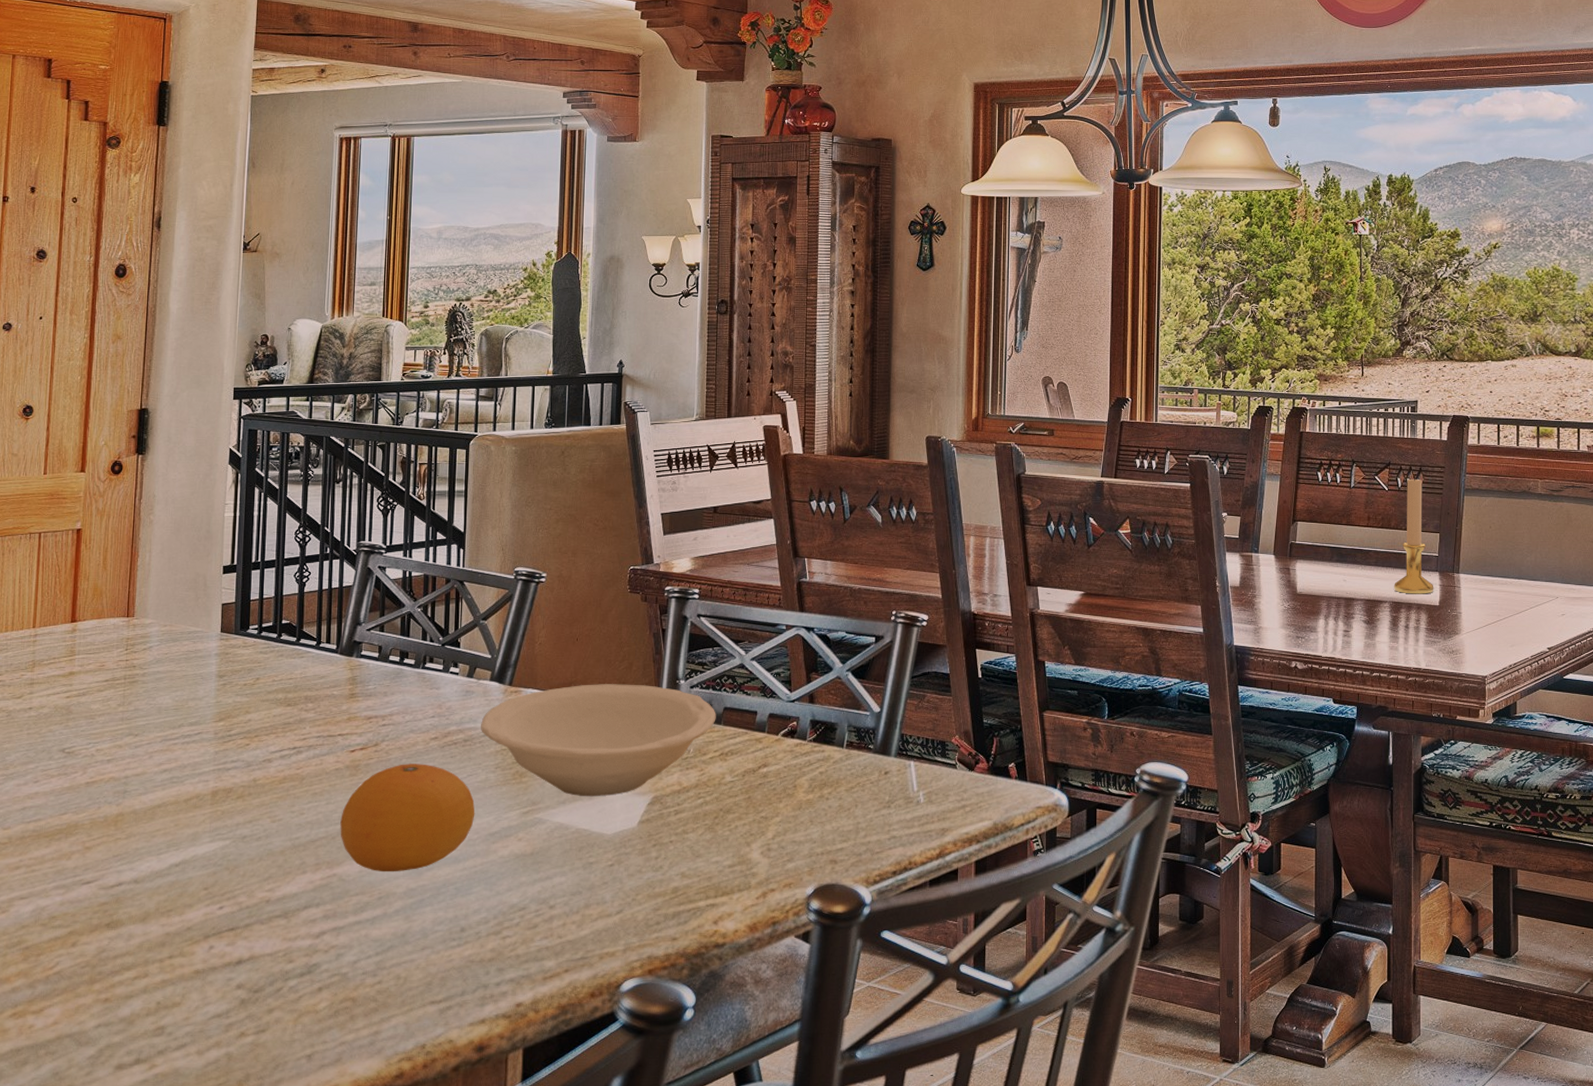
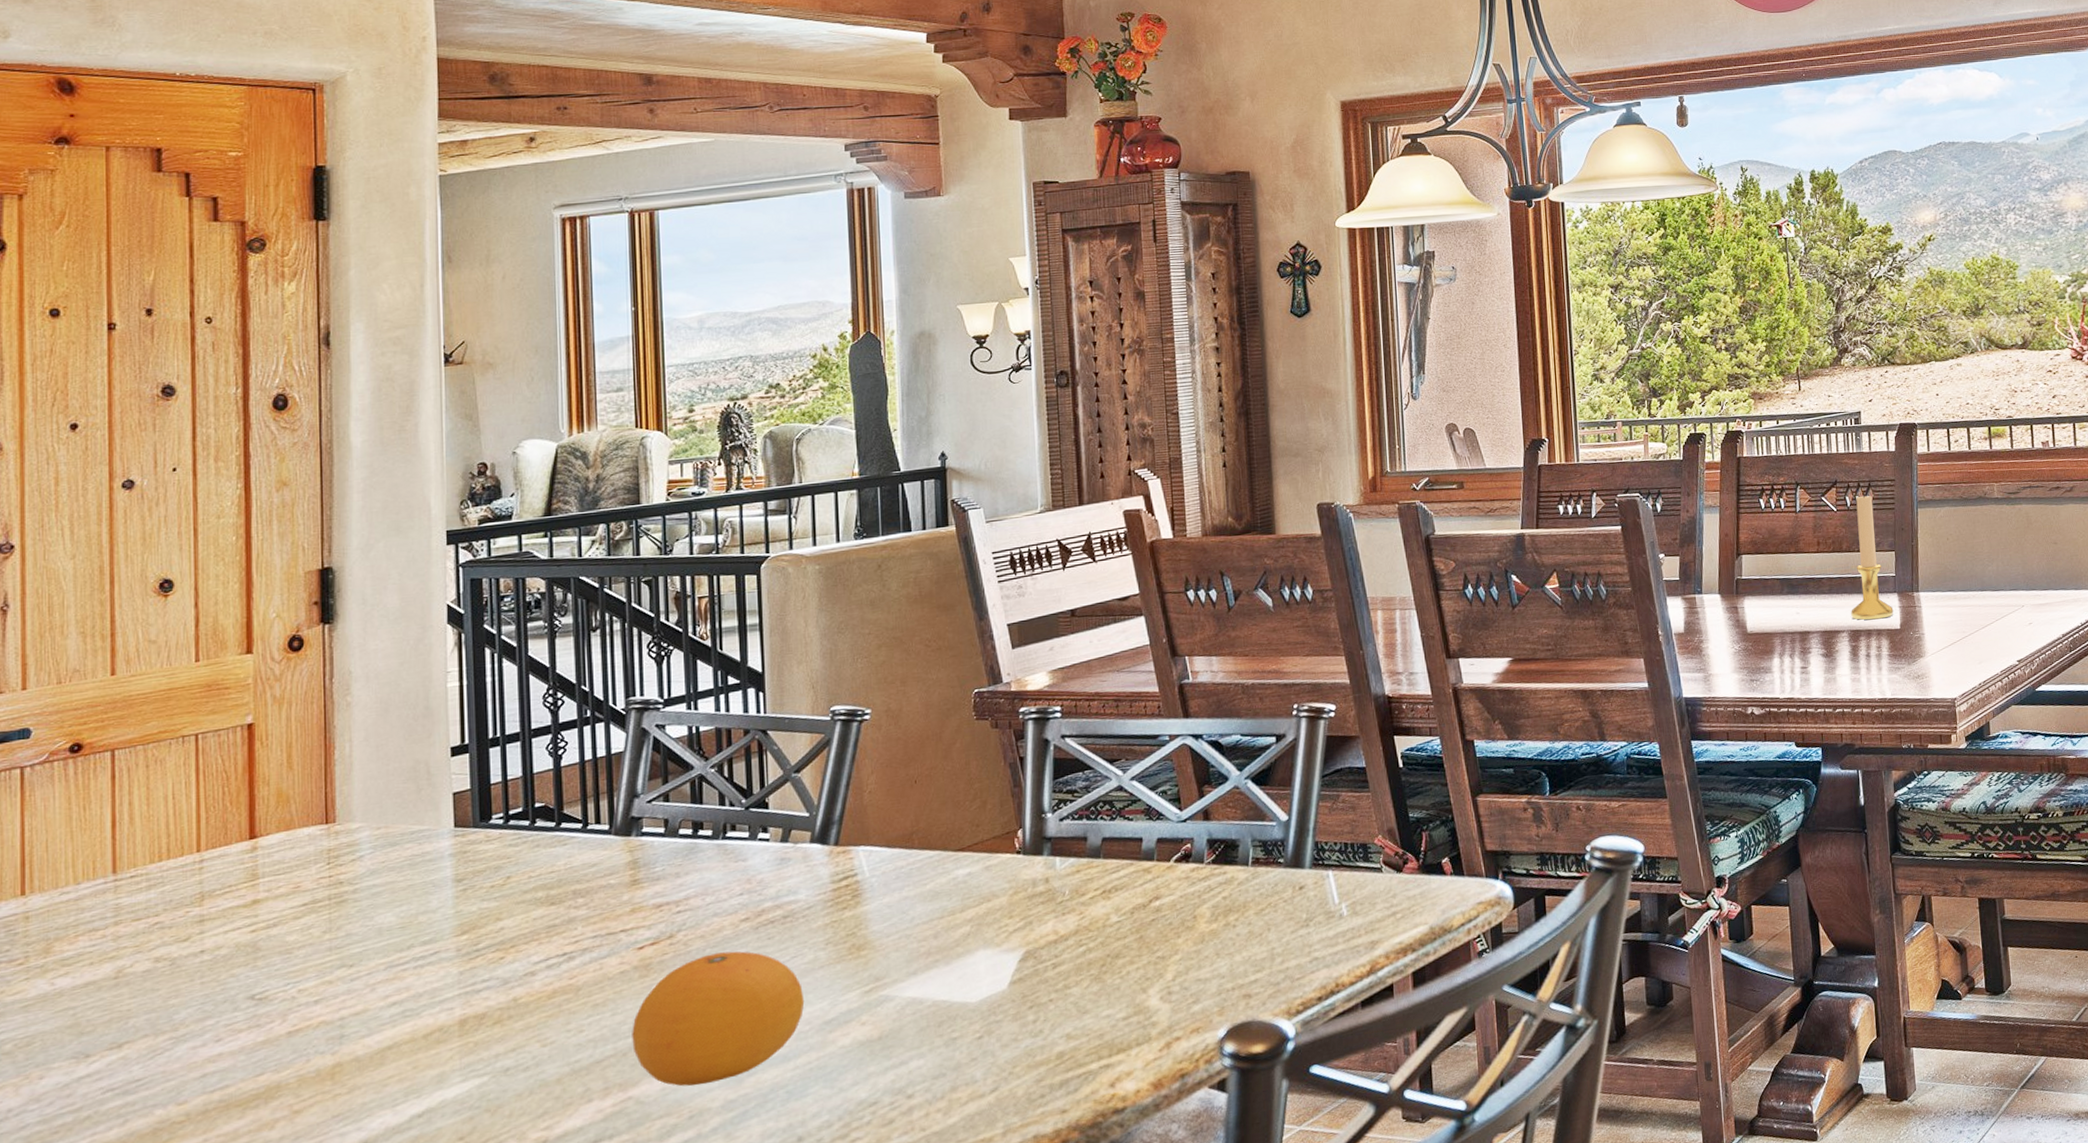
bowl: present [481,684,716,797] -> none [803,824,1094,964]

